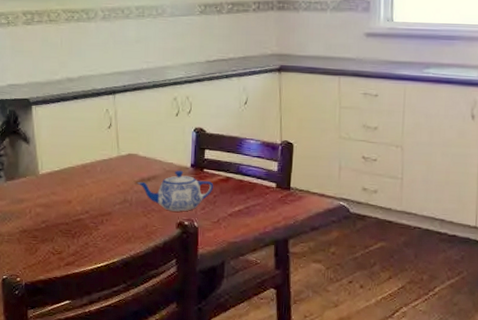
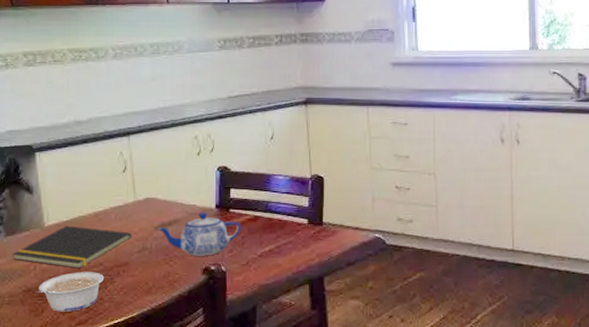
notepad: none [11,175,115,215] -> present [12,226,132,269]
legume: none [30,218,90,253] -> present [35,272,105,312]

